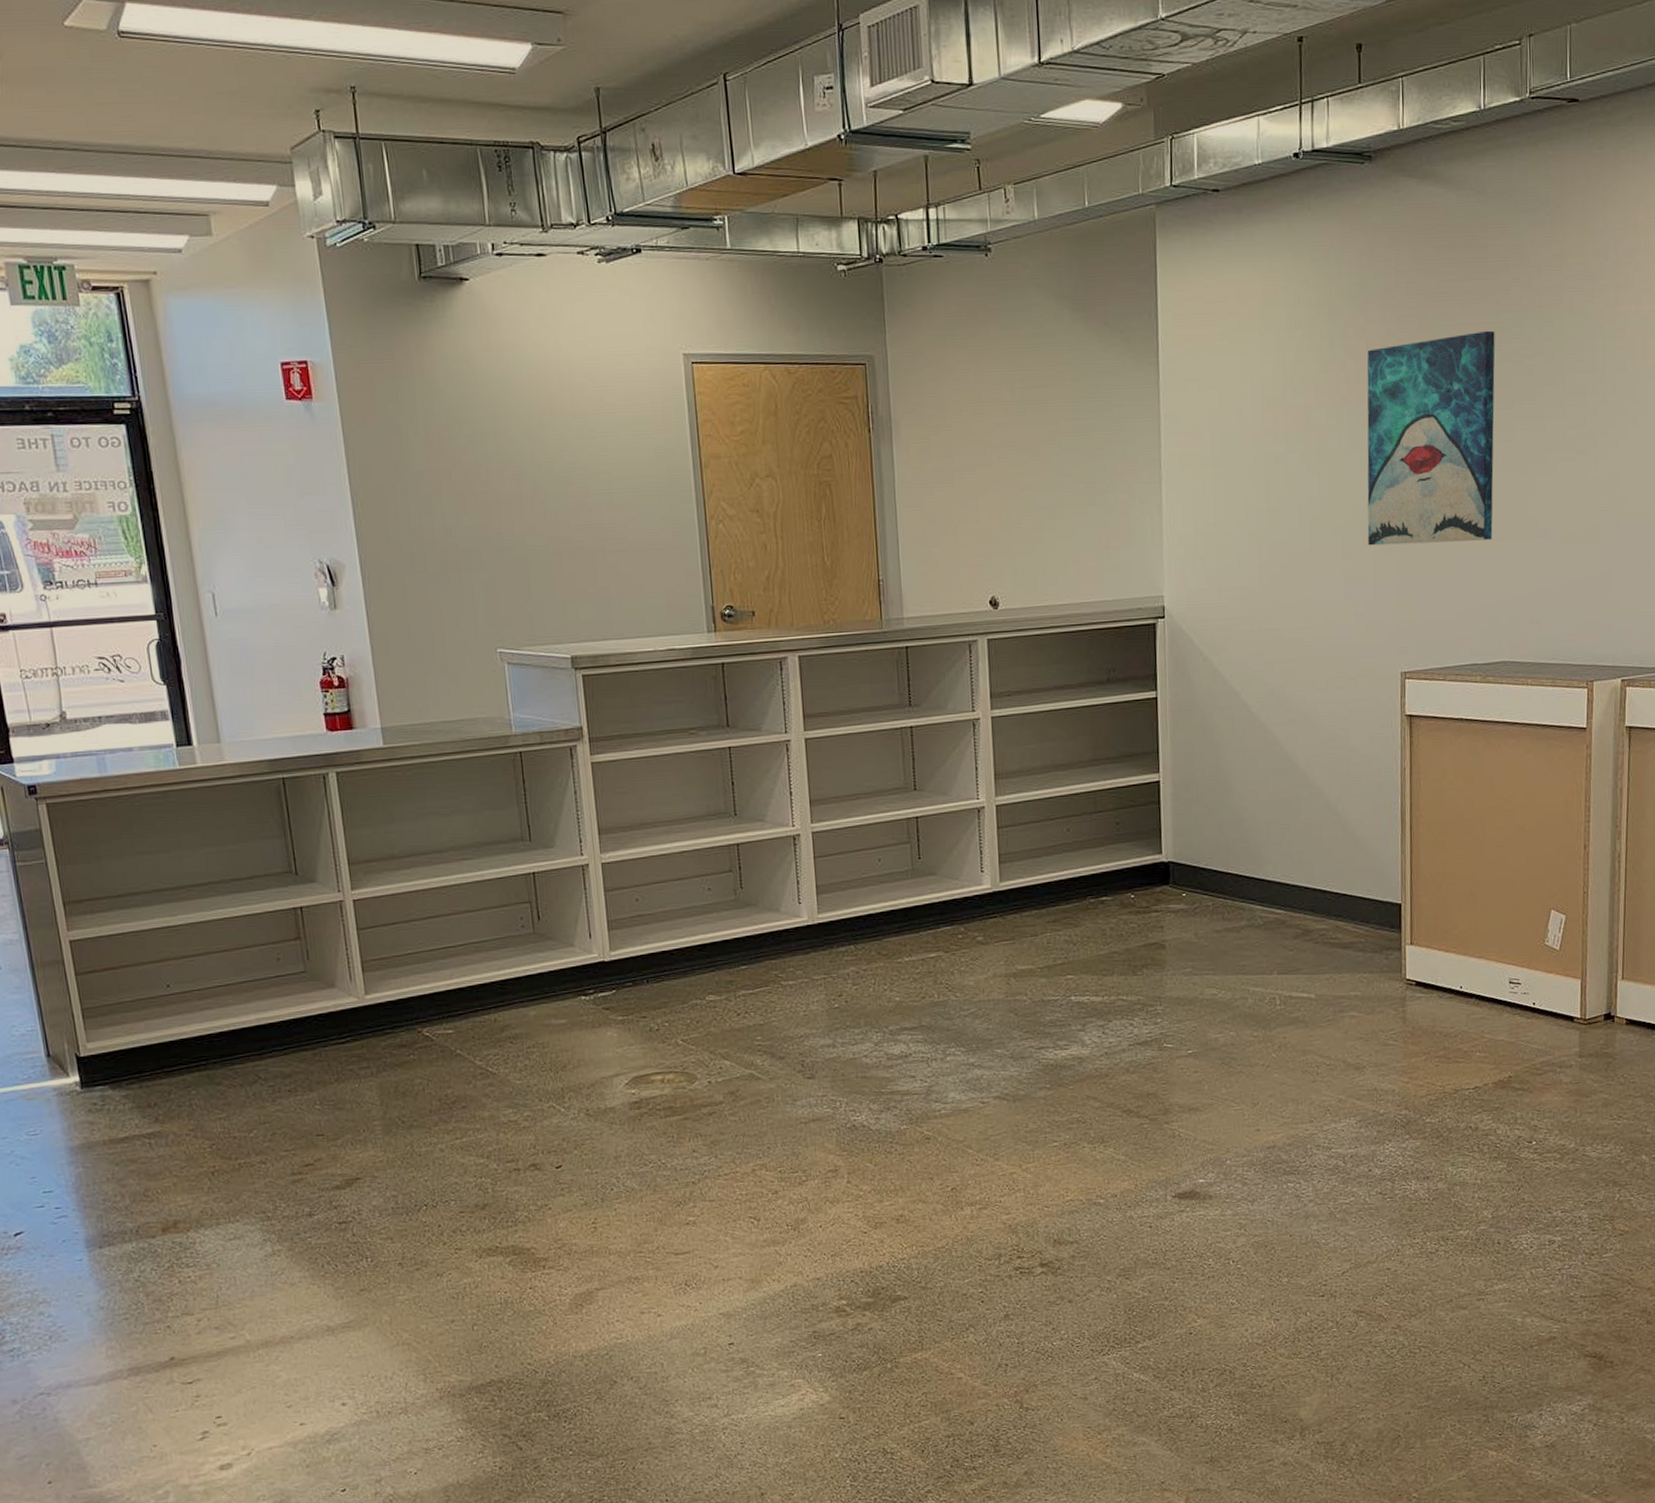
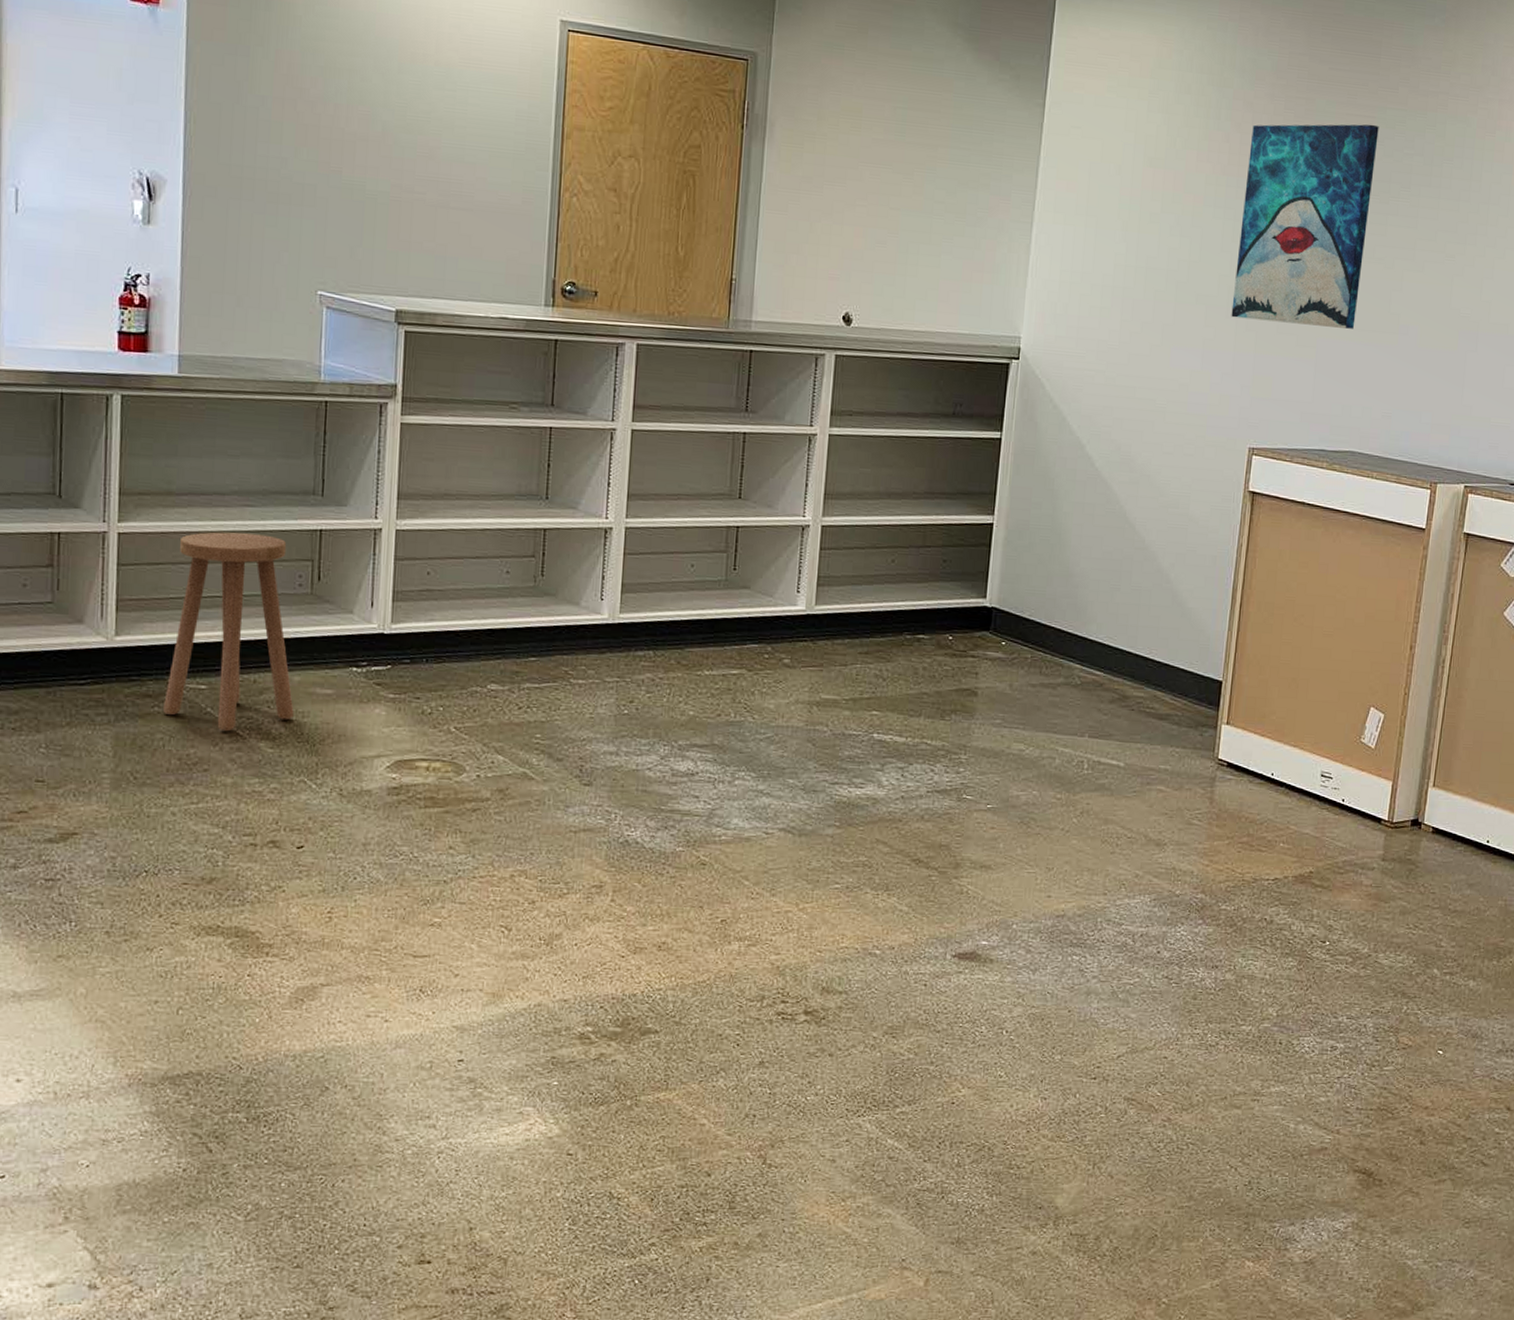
stool: none [409,884,535,1070] -> present [163,531,294,732]

